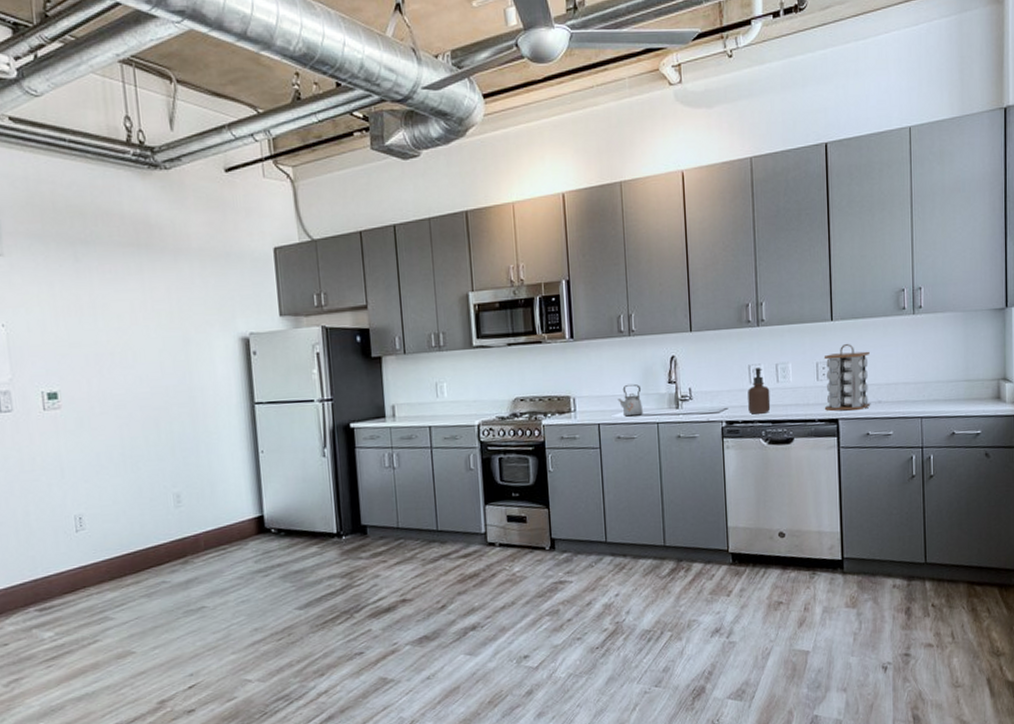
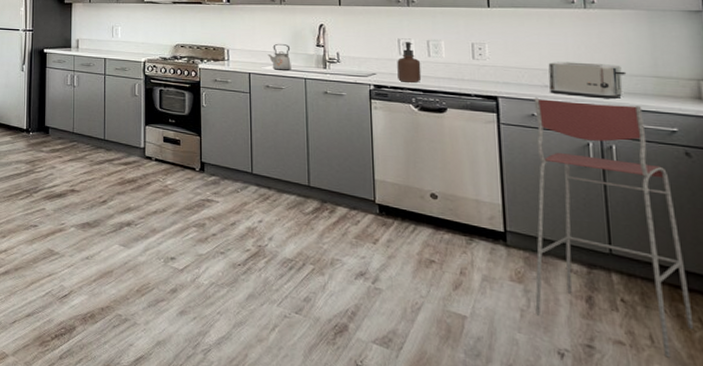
spice rack: present [823,343,870,412] -> none [480,28,535,92]
bar stool: none [865,412,984,650] -> present [534,98,694,358]
toaster: none [881,371,945,410] -> present [548,61,627,100]

